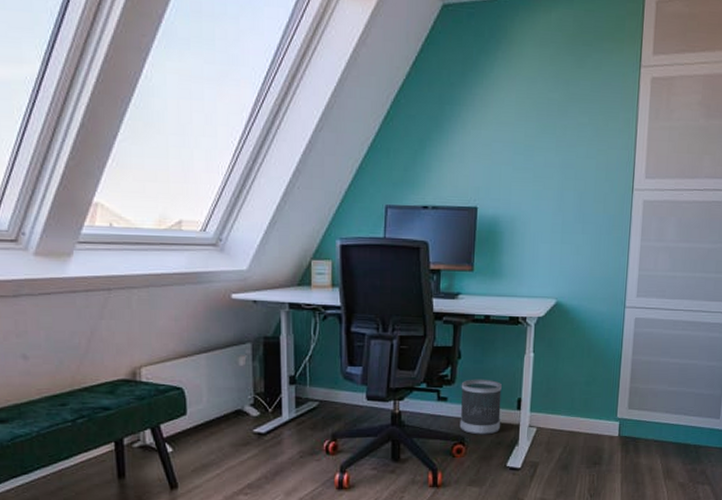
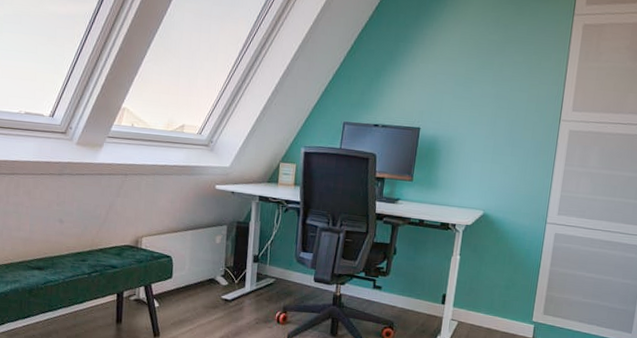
wastebasket: present [459,379,502,435] -> none [390,273,430,323]

